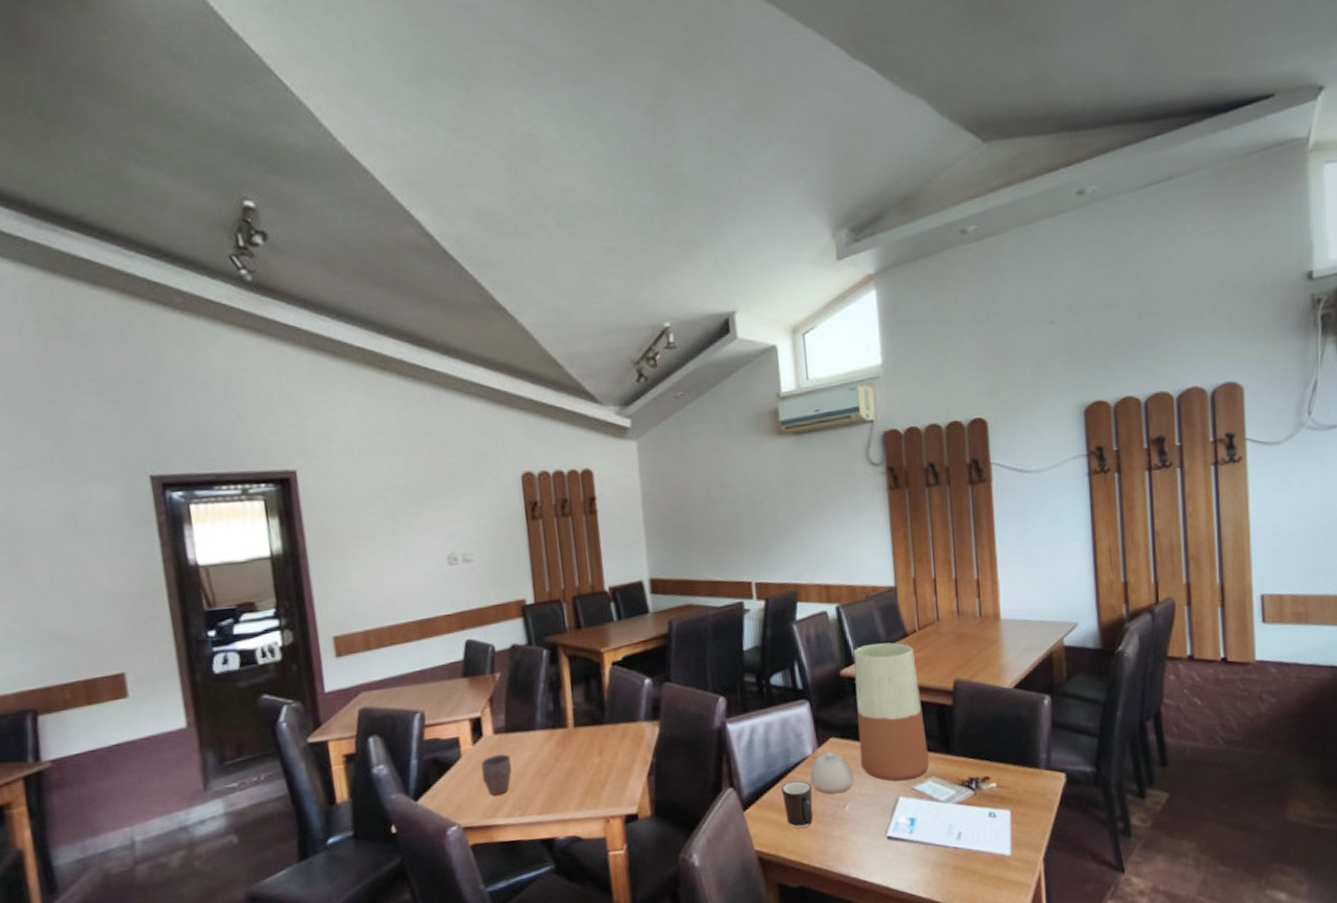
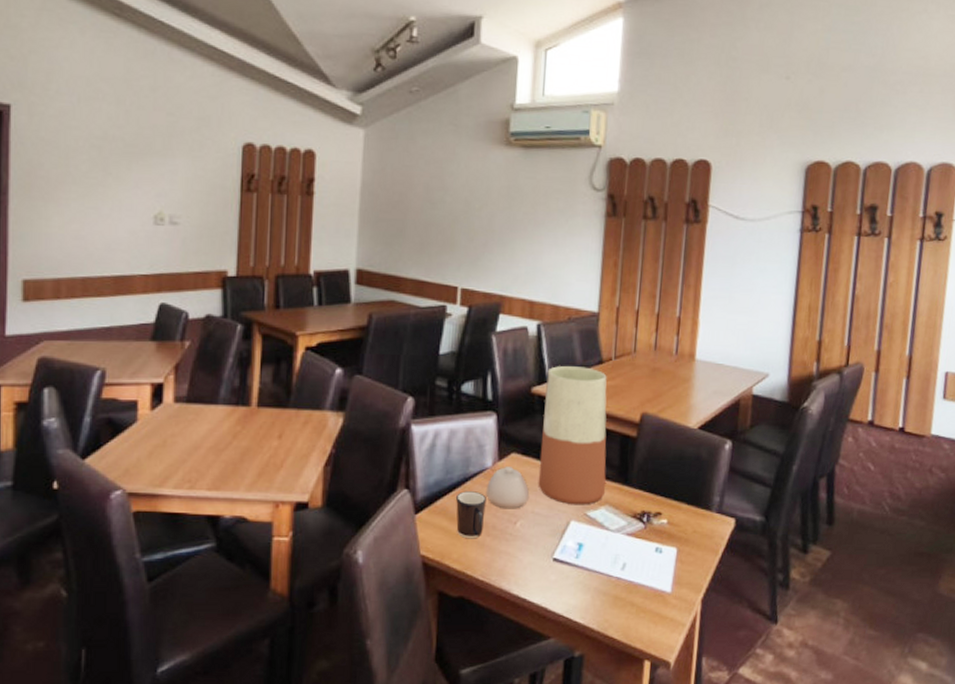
cup: present [481,754,512,796] -> none [155,424,188,465]

